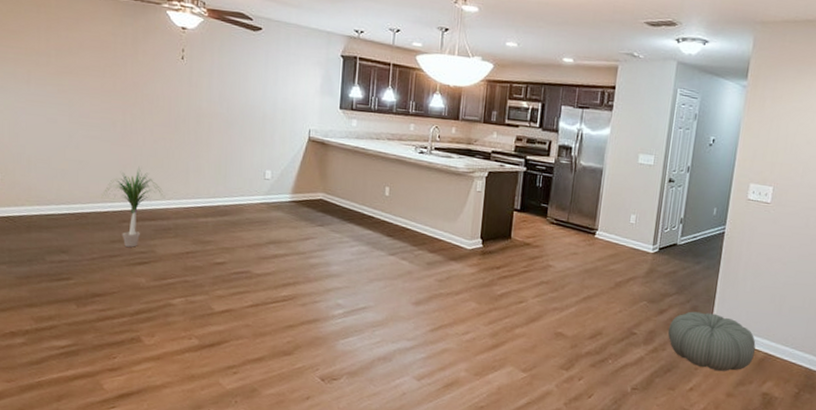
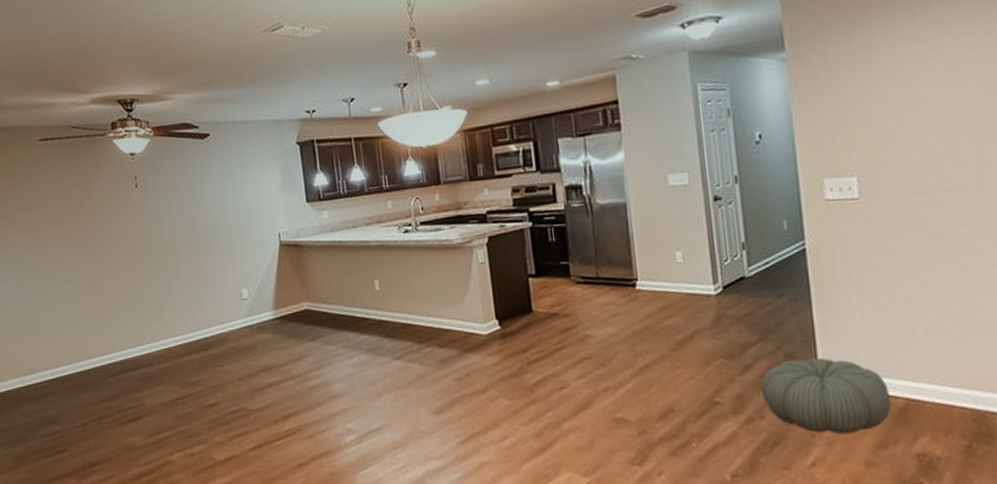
potted plant: present [102,166,164,247] -> none [82,313,143,404]

